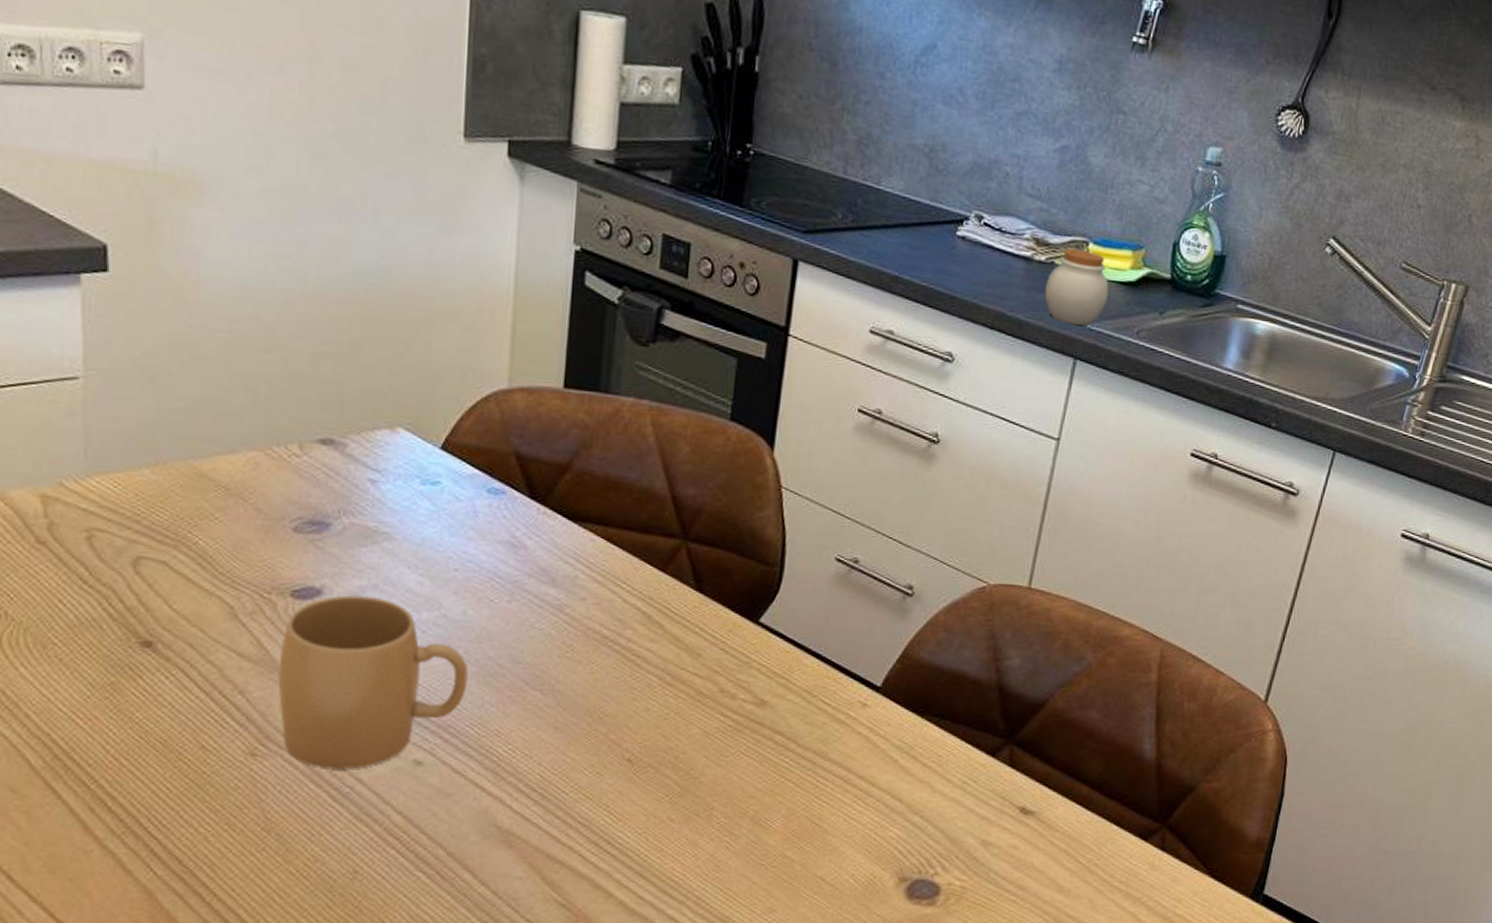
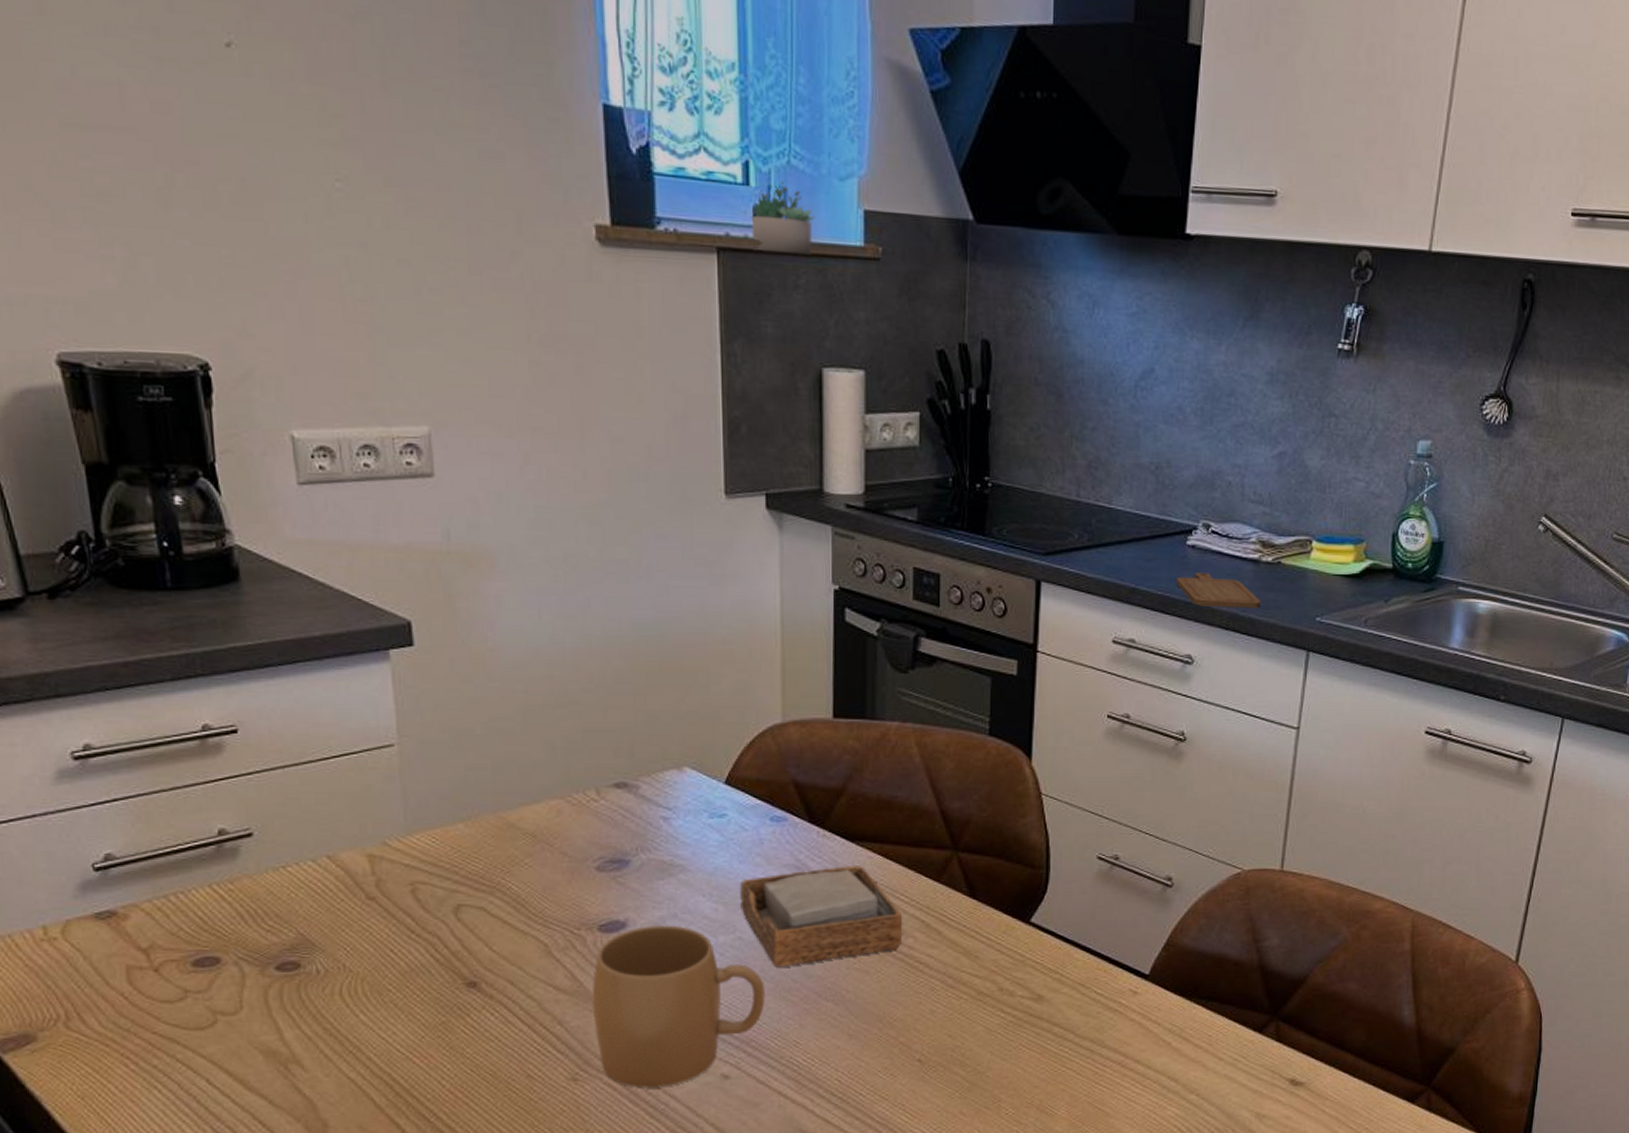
napkin holder: none [448,547,623,651] -> present [740,866,903,967]
chopping board: none [941,266,1030,310] -> present [1175,572,1261,609]
jar: present [1044,248,1110,327] -> none [1274,547,1335,620]

